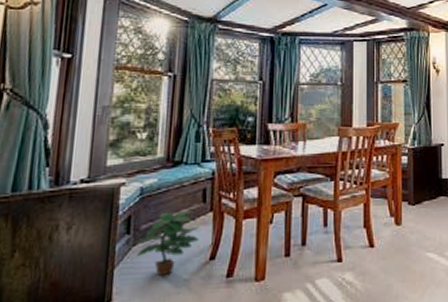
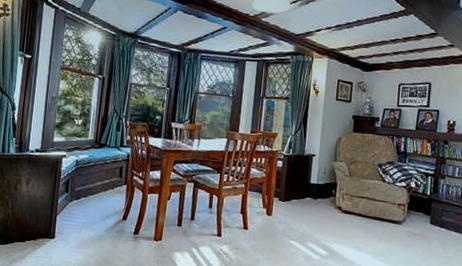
potted plant: present [136,210,200,277] -> none [72,181,116,226]

